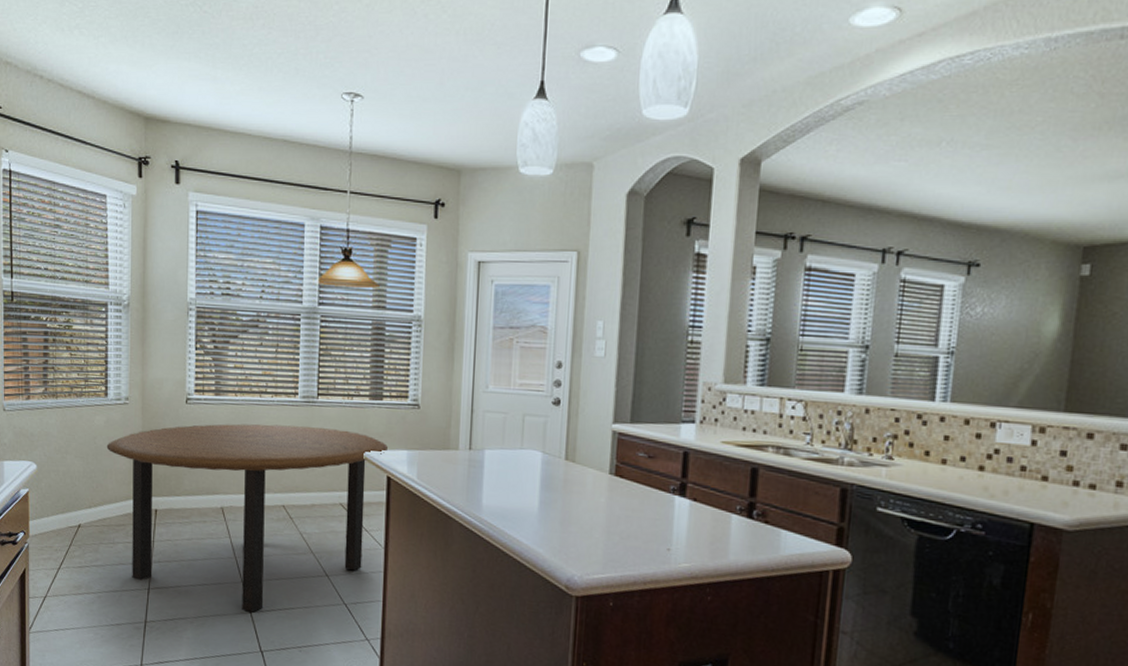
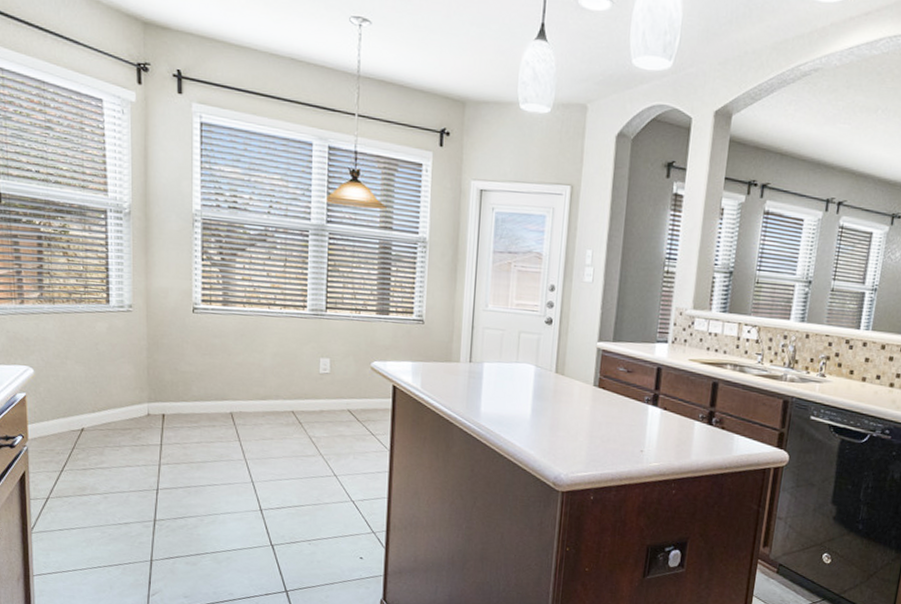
dining table: present [106,423,388,613] -> none [109,333,393,510]

